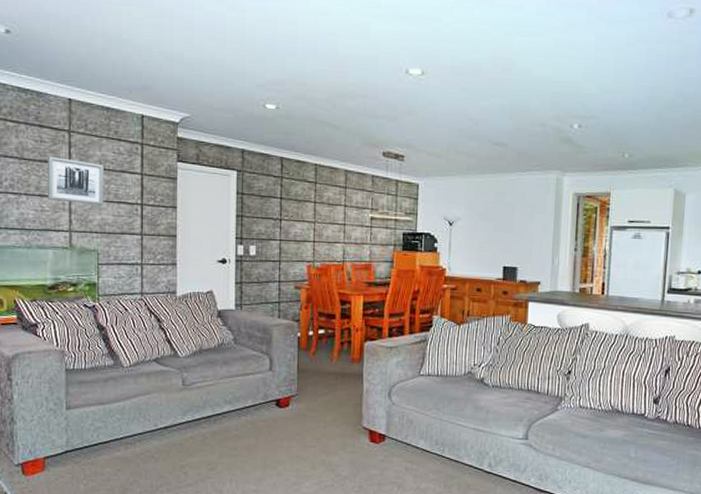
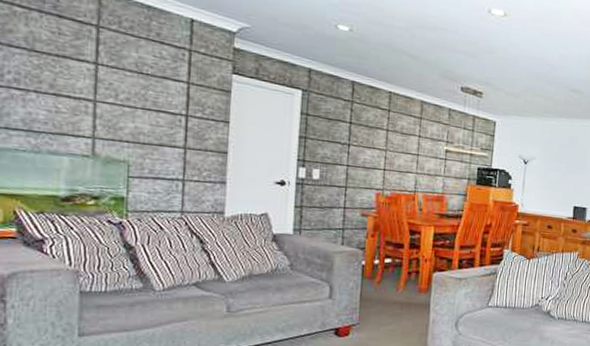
wall art: present [47,156,104,206] -> none [64,51,141,113]

